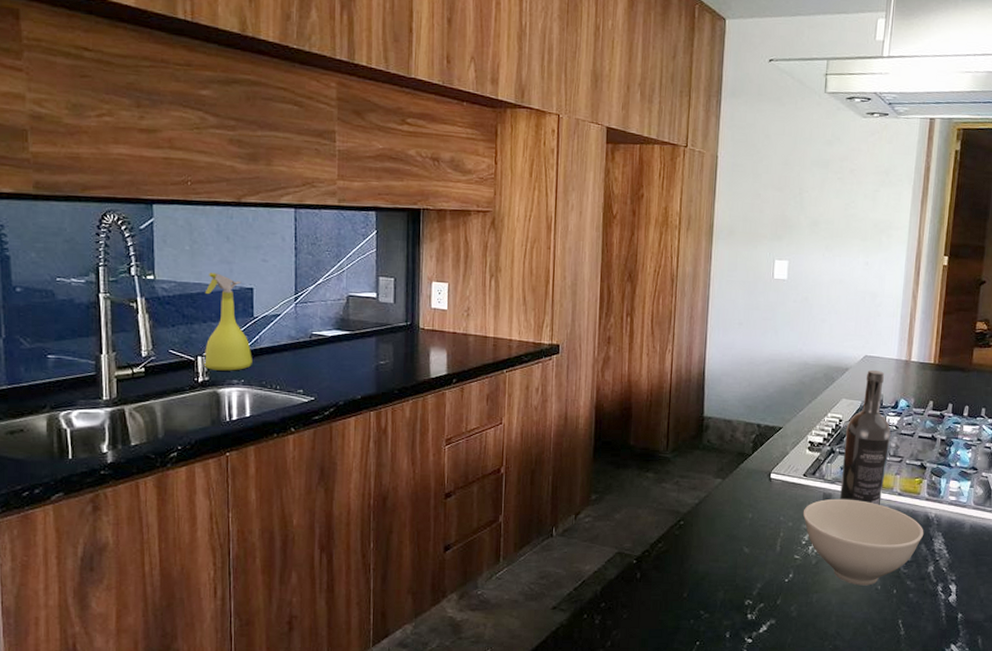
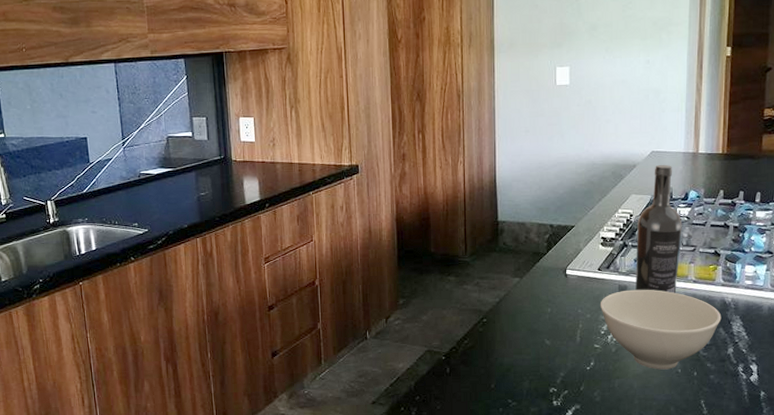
spray bottle: present [203,273,252,371] -> none [47,127,93,212]

